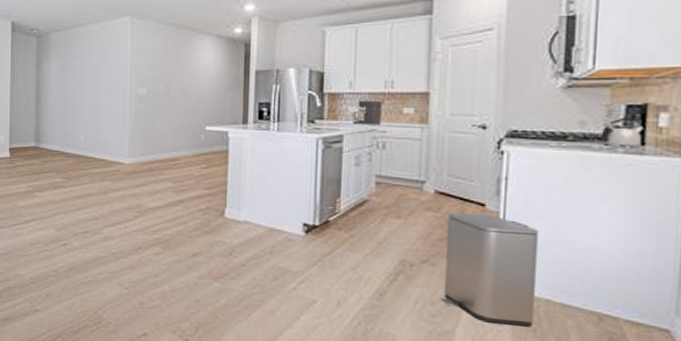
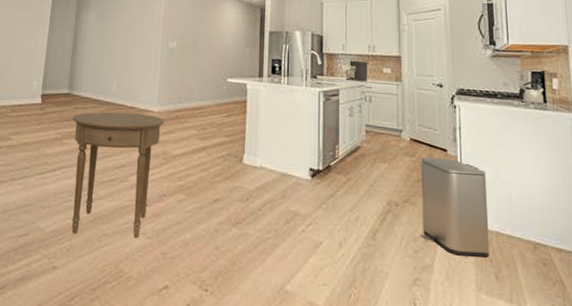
side table: none [41,164,137,287] -> present [72,111,165,238]

